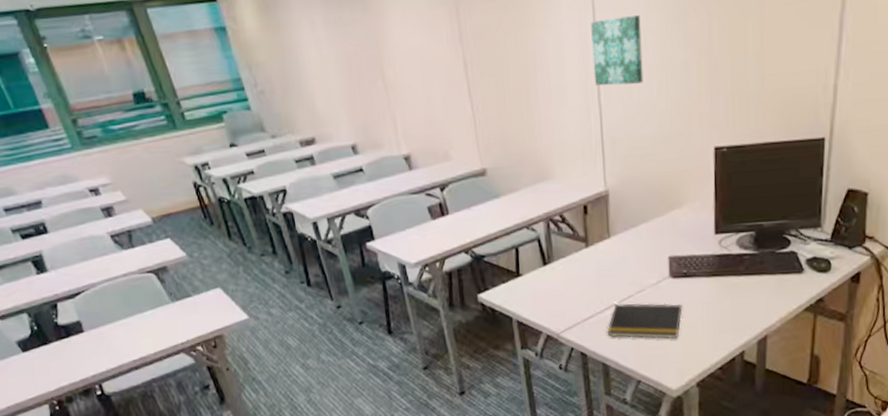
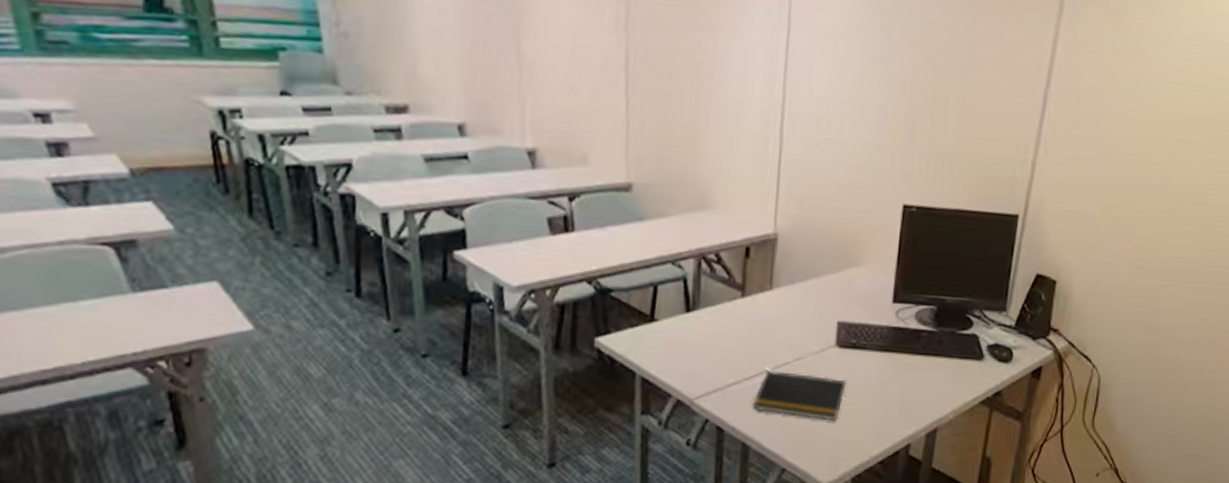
wall art: present [591,15,644,86] -> none [778,40,840,119]

